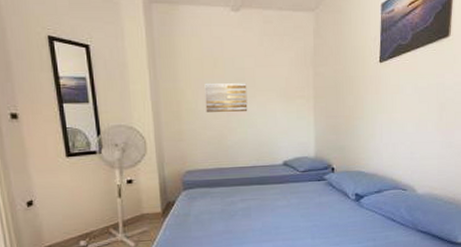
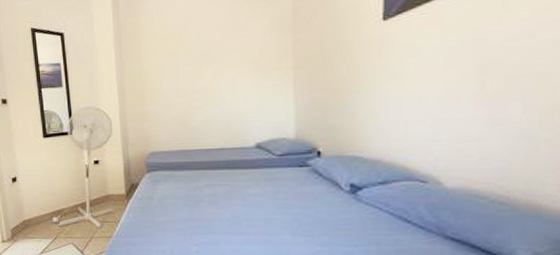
wall art: present [204,82,248,113] -> none [169,58,215,91]

